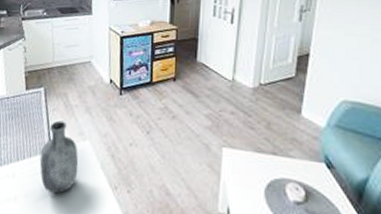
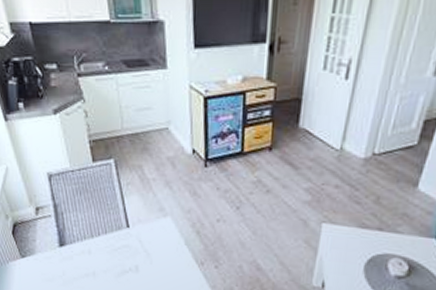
vase: present [39,120,79,194] -> none [117,195,160,269]

